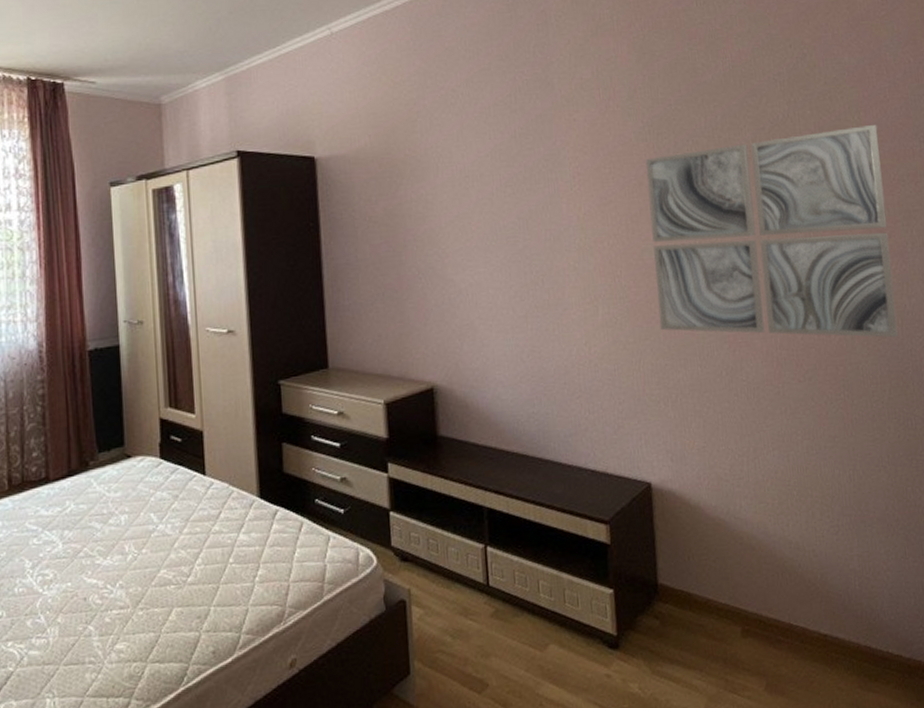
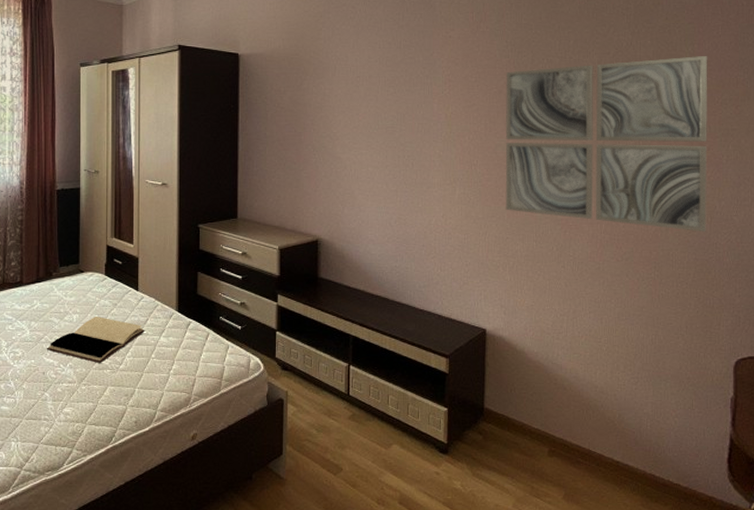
book: none [86,514,218,578] -> present [46,317,145,363]

